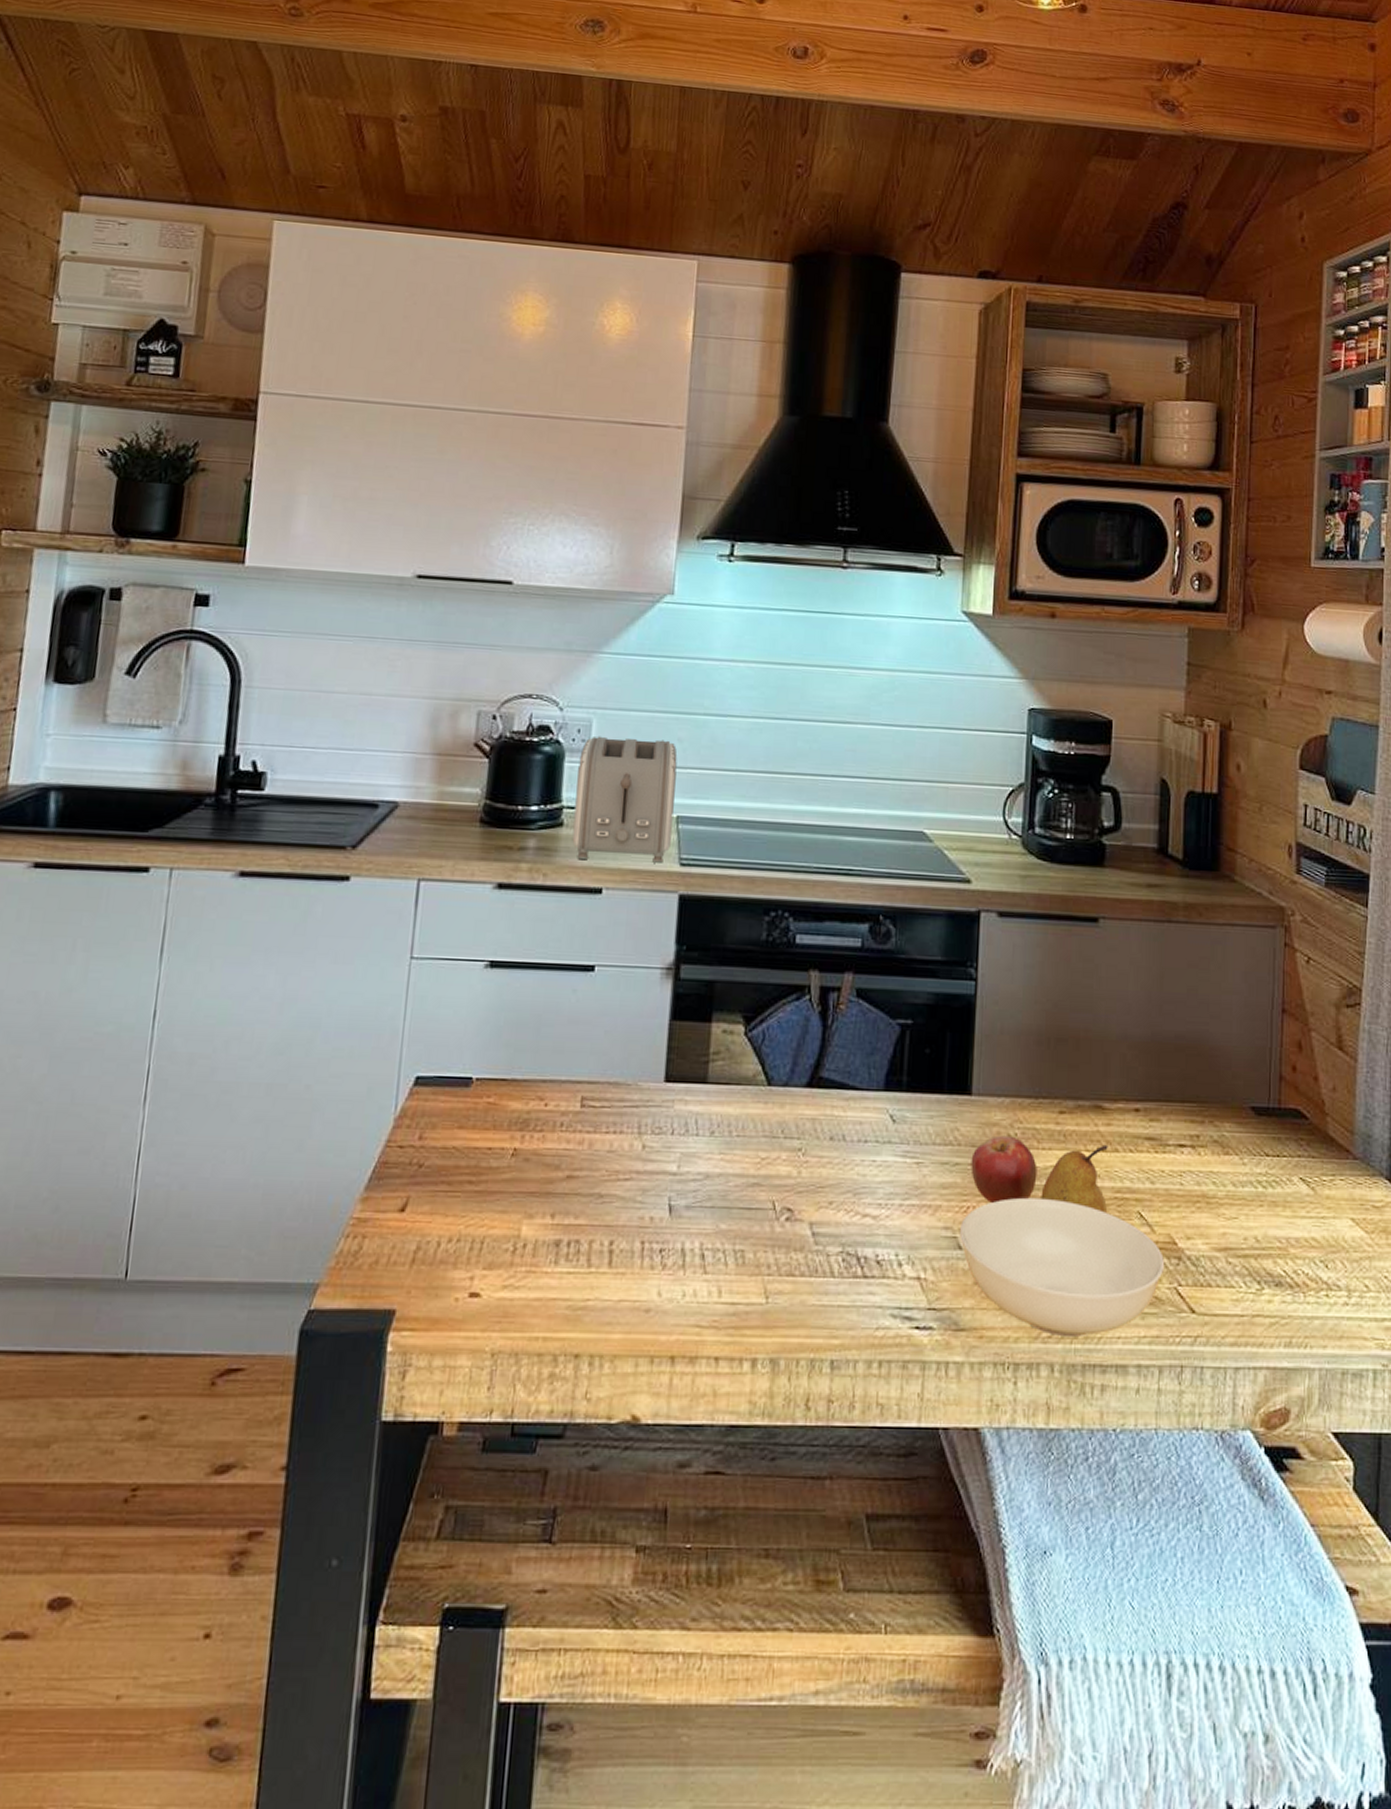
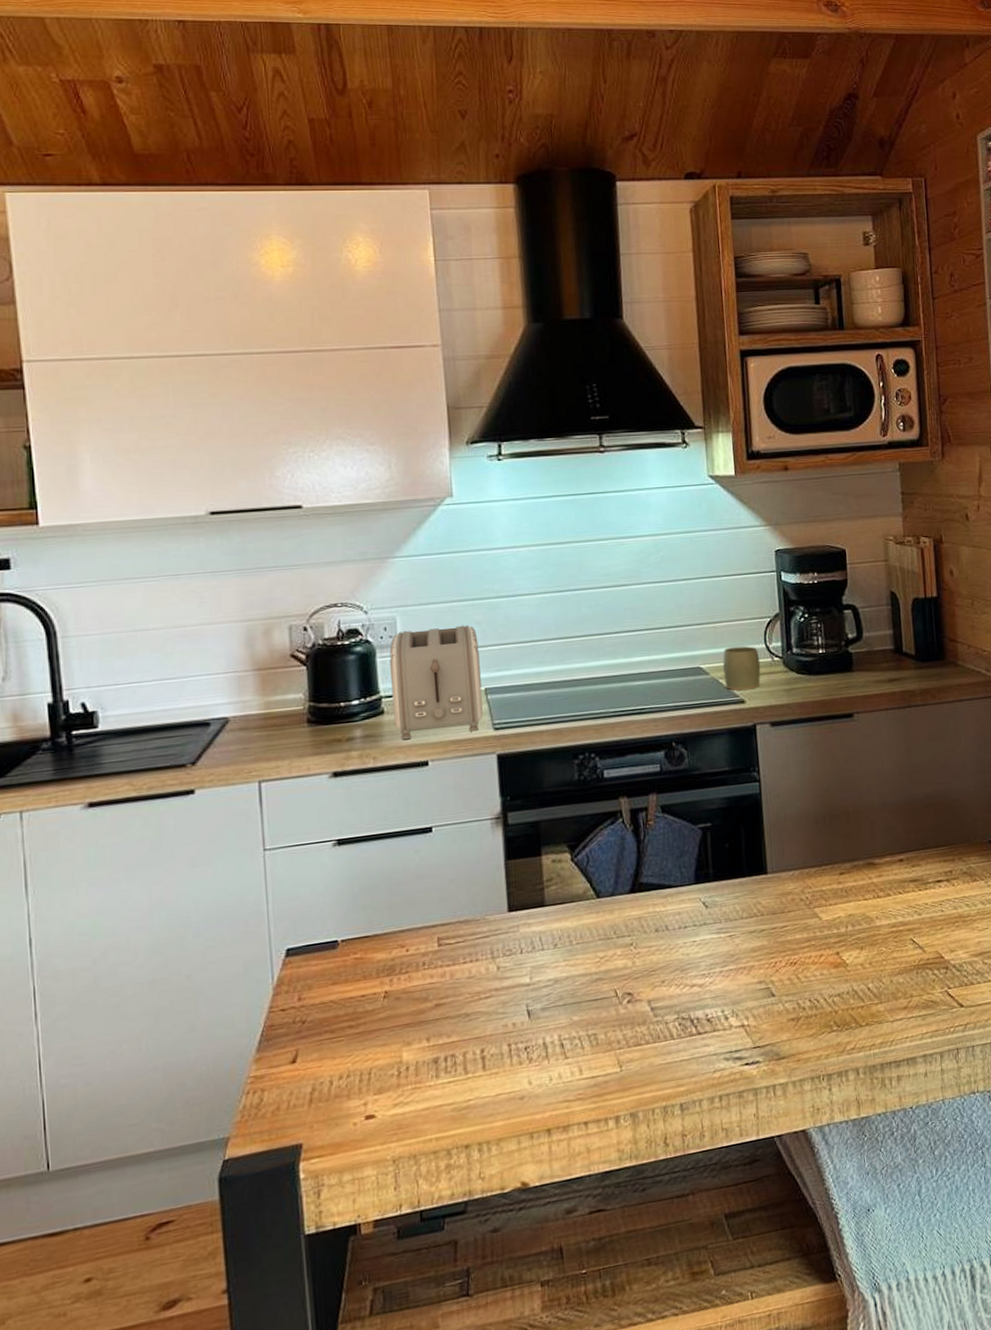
mug: none [950,814,995,868] -> present [722,646,761,691]
bowl: present [959,1197,1165,1338] -> none [770,941,937,1047]
fruit: present [971,1135,1037,1203] -> none [773,899,828,955]
fruit: present [1041,1144,1108,1213] -> none [833,892,886,945]

